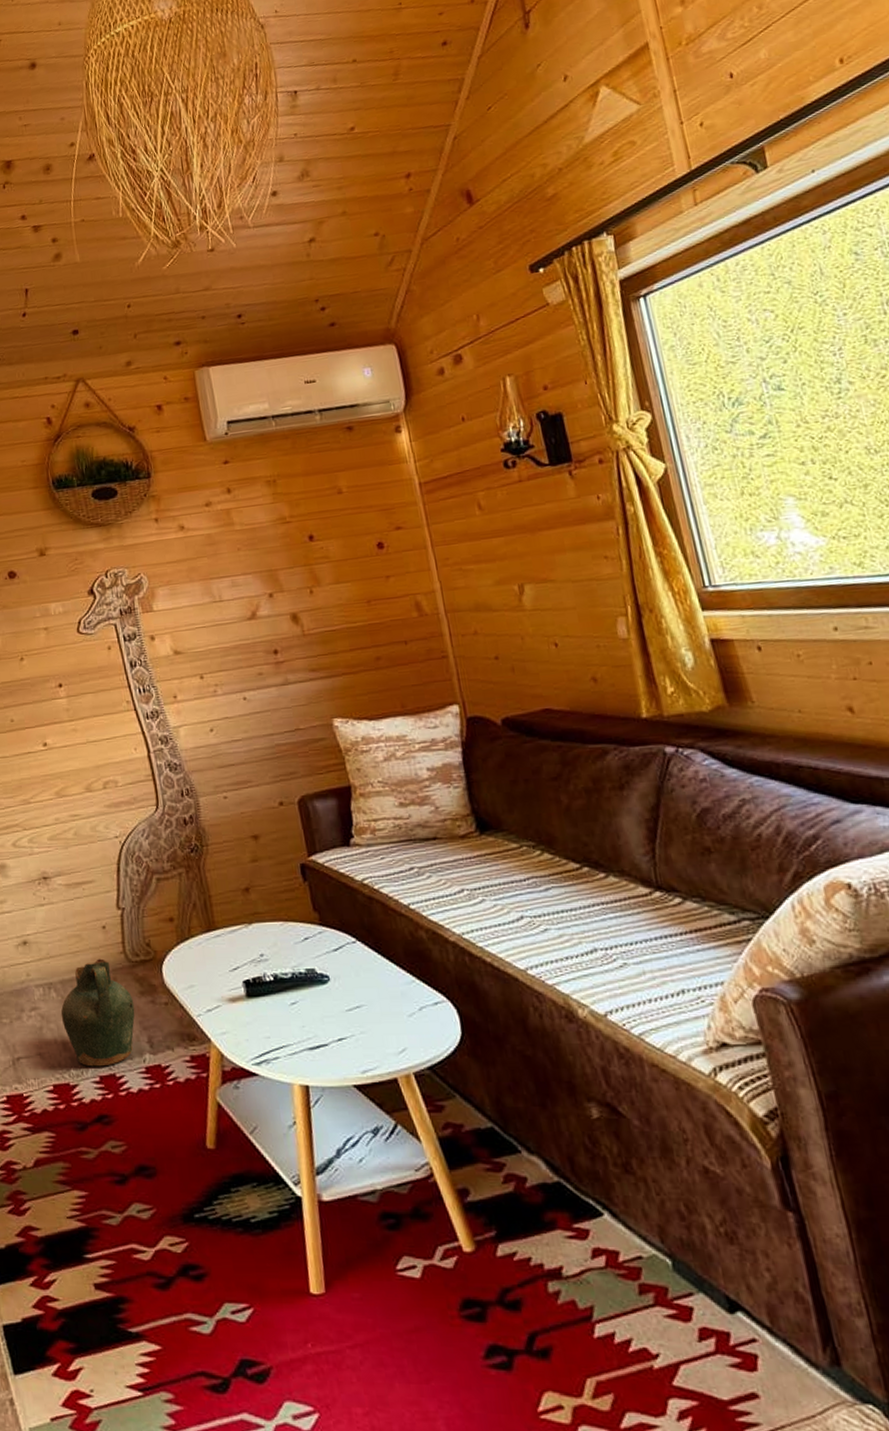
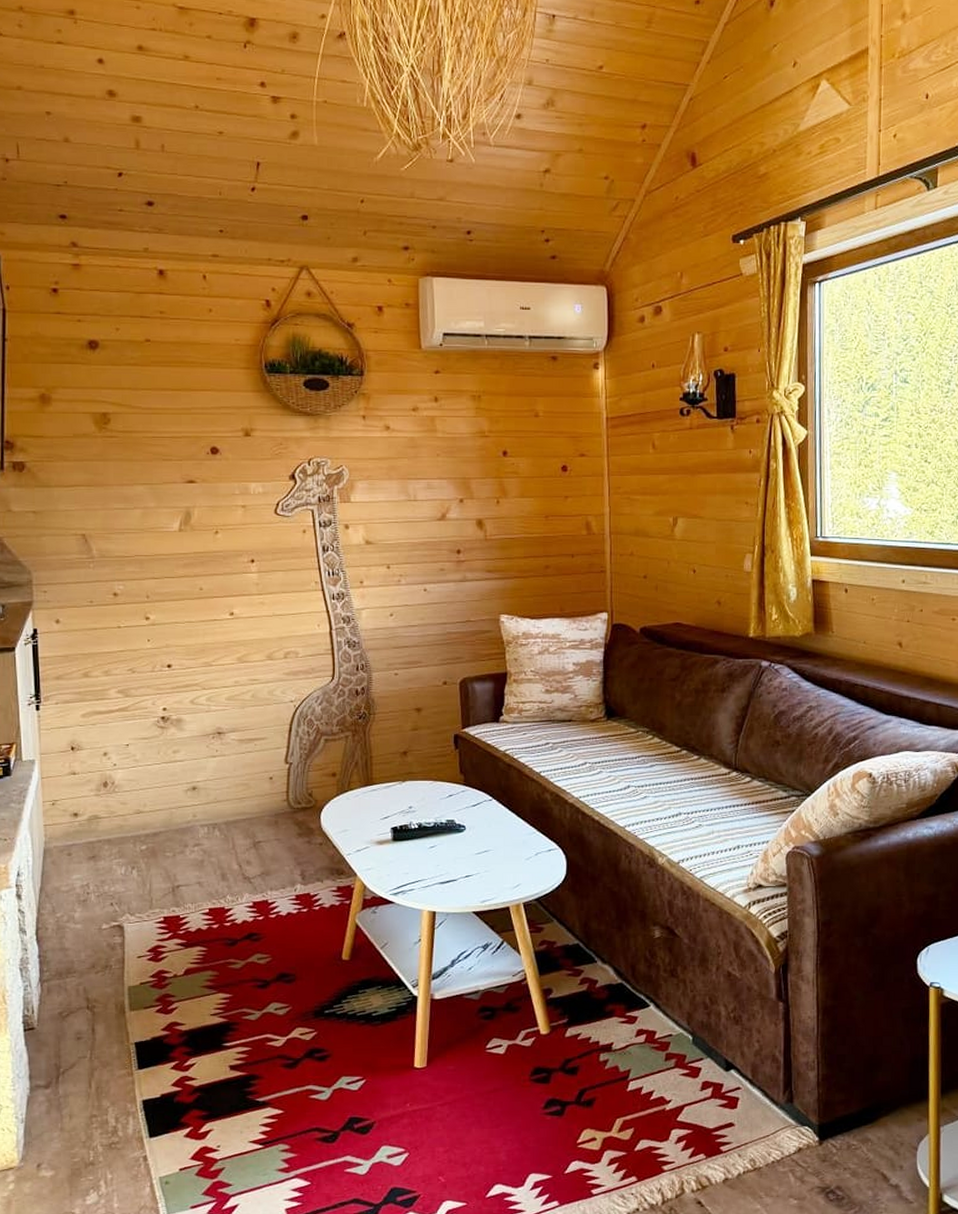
ceramic jug: present [60,958,135,1067] -> none [222,805,292,894]

